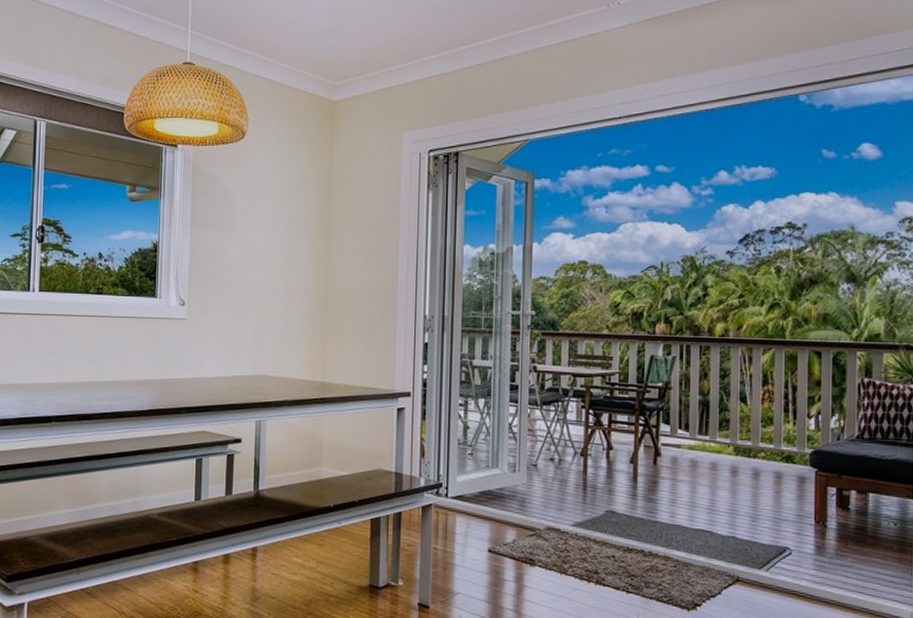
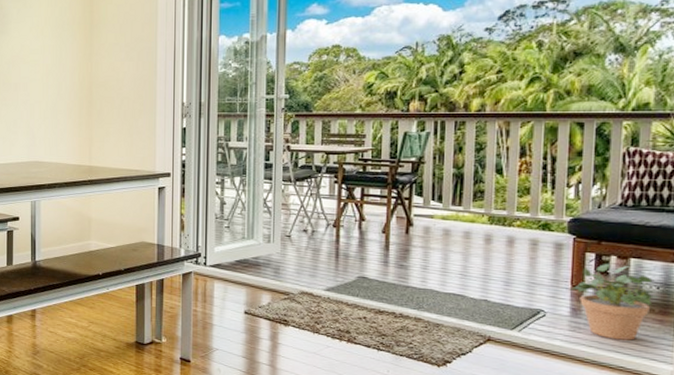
potted plant: none [813,499,896,580] -> present [569,264,659,341]

